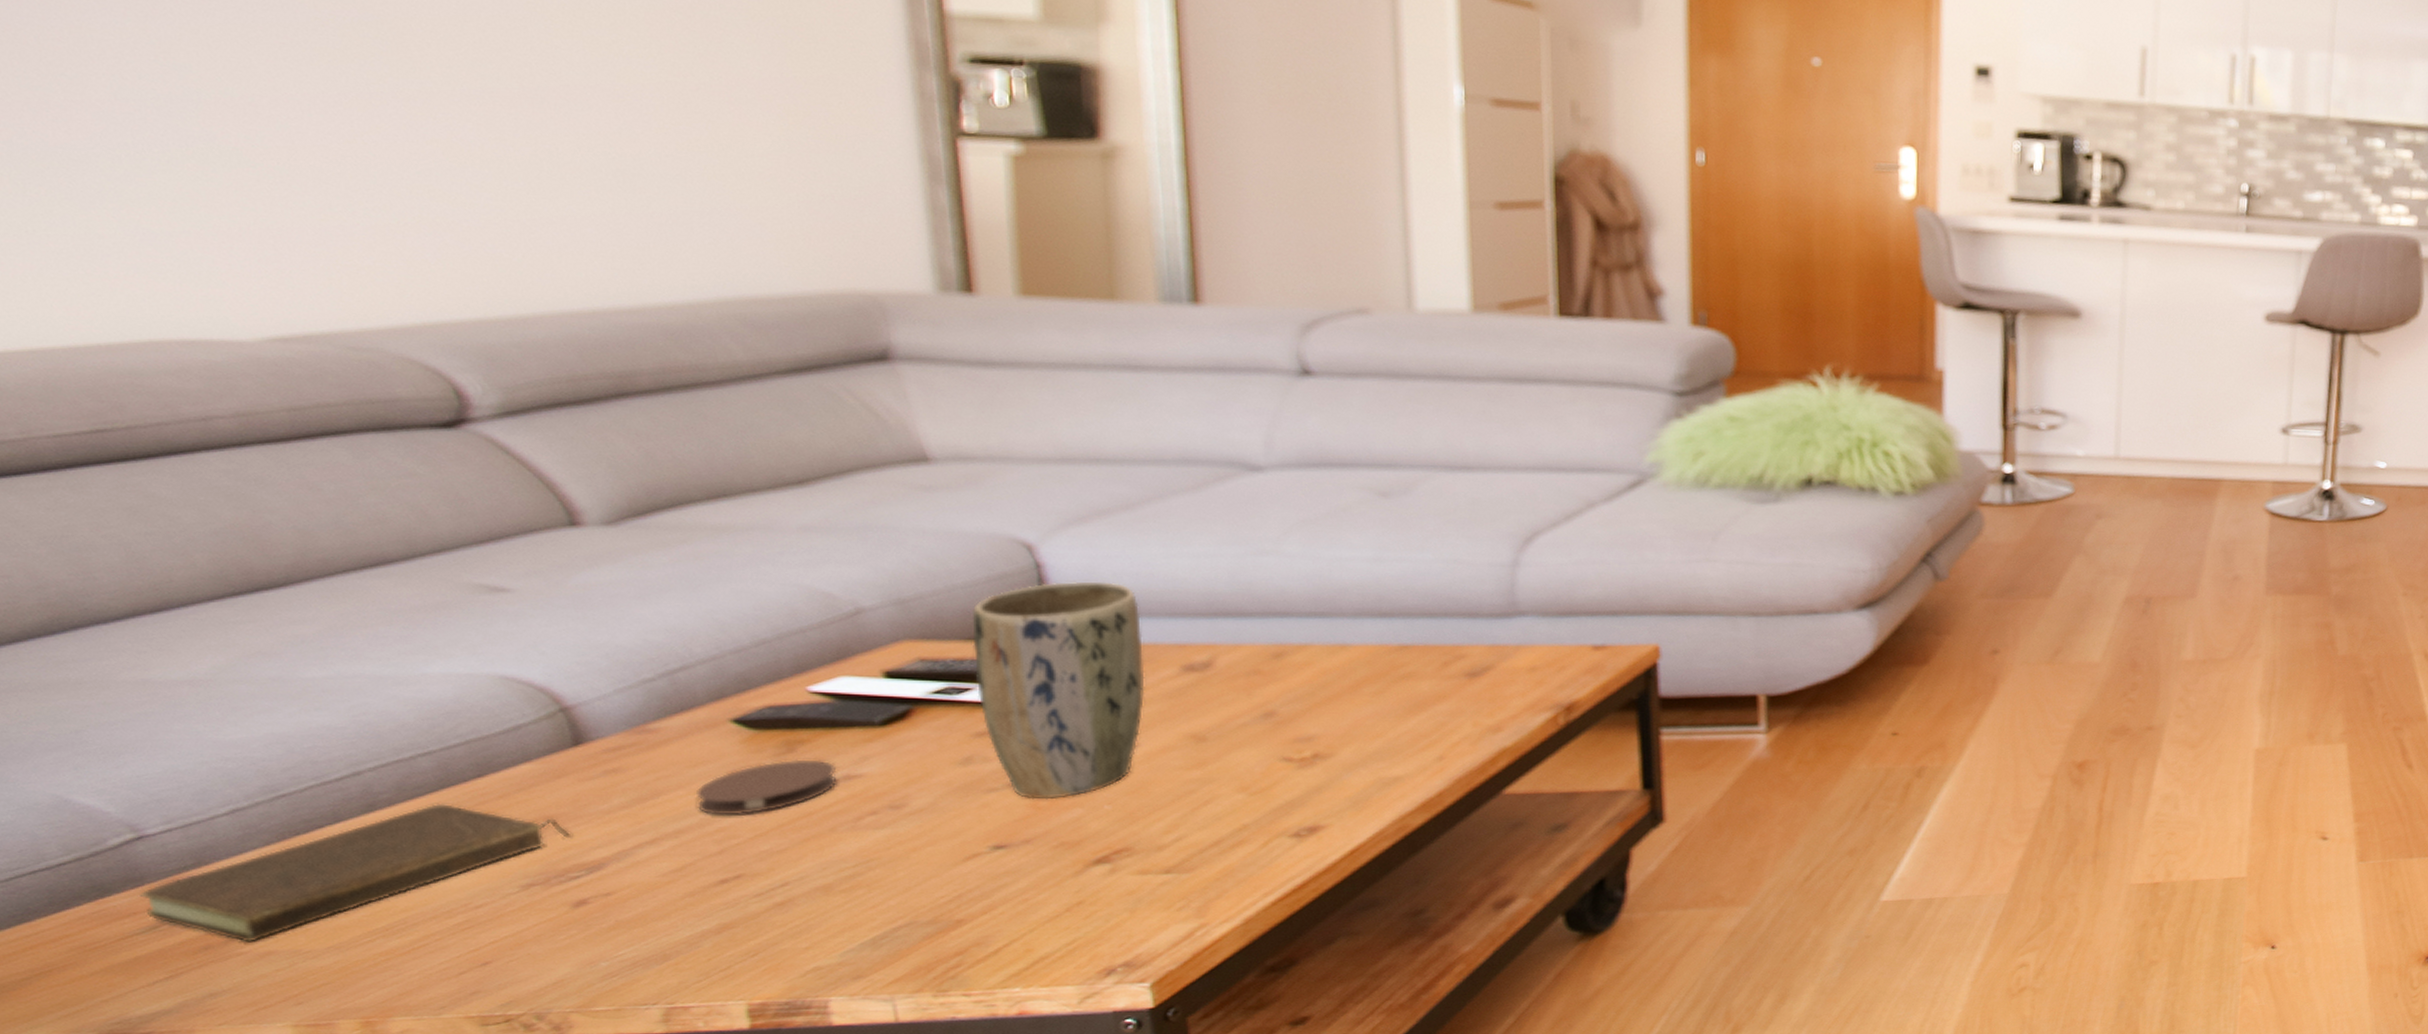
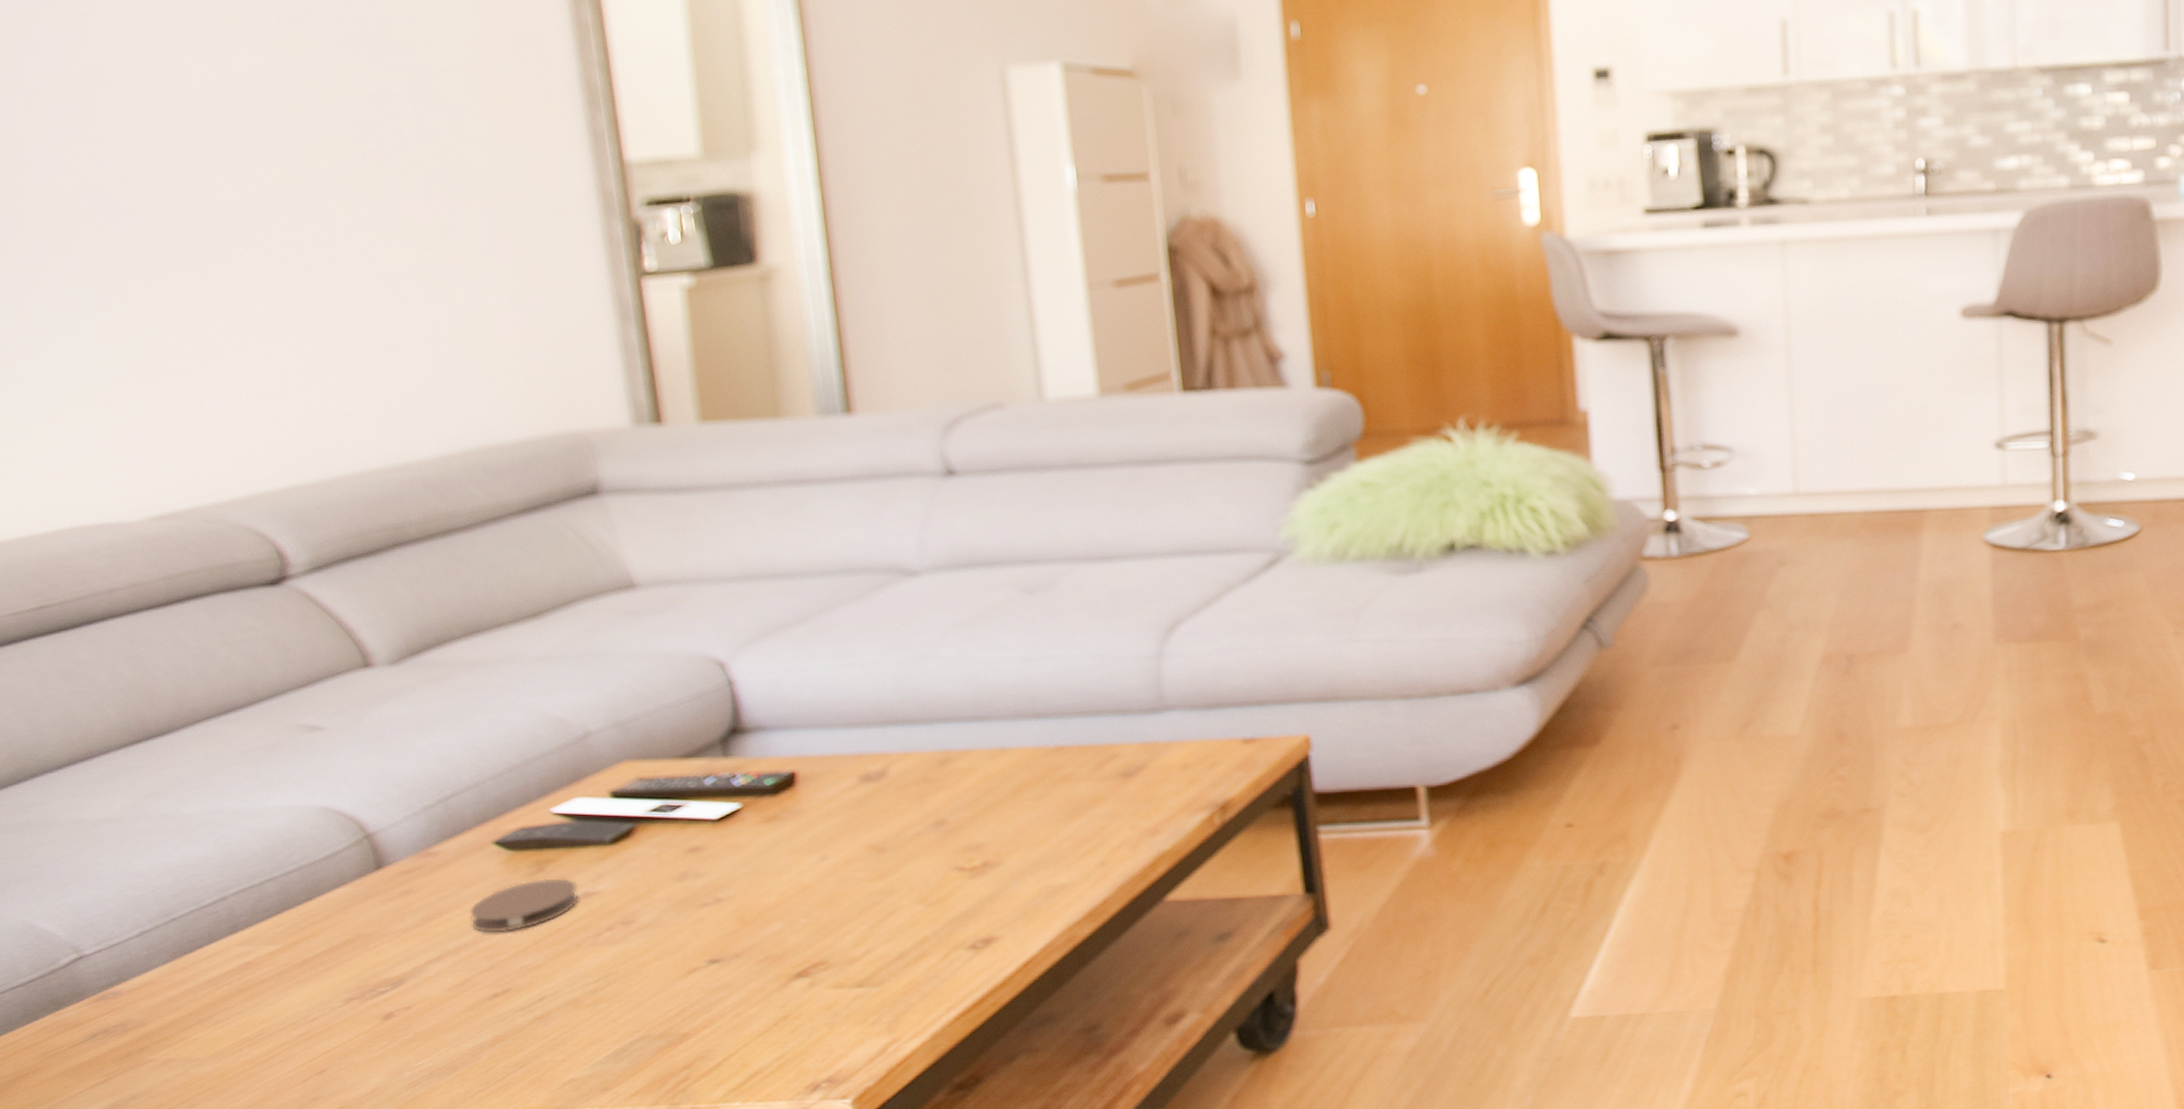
book: present [140,803,572,943] -> none [82,924,379,1051]
plant pot: present [973,581,1145,800] -> none [679,695,829,914]

